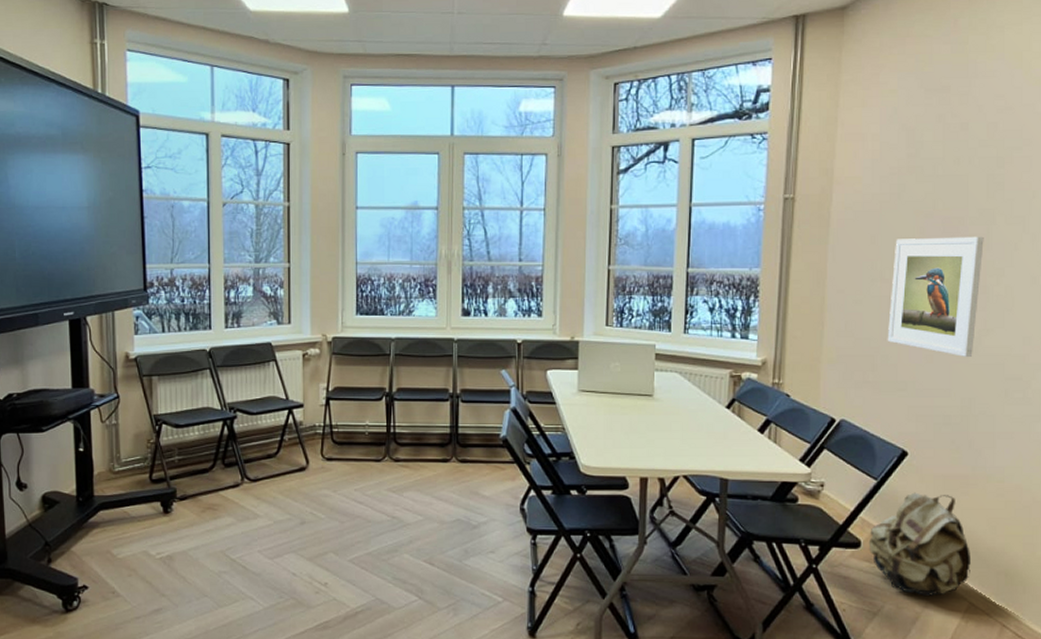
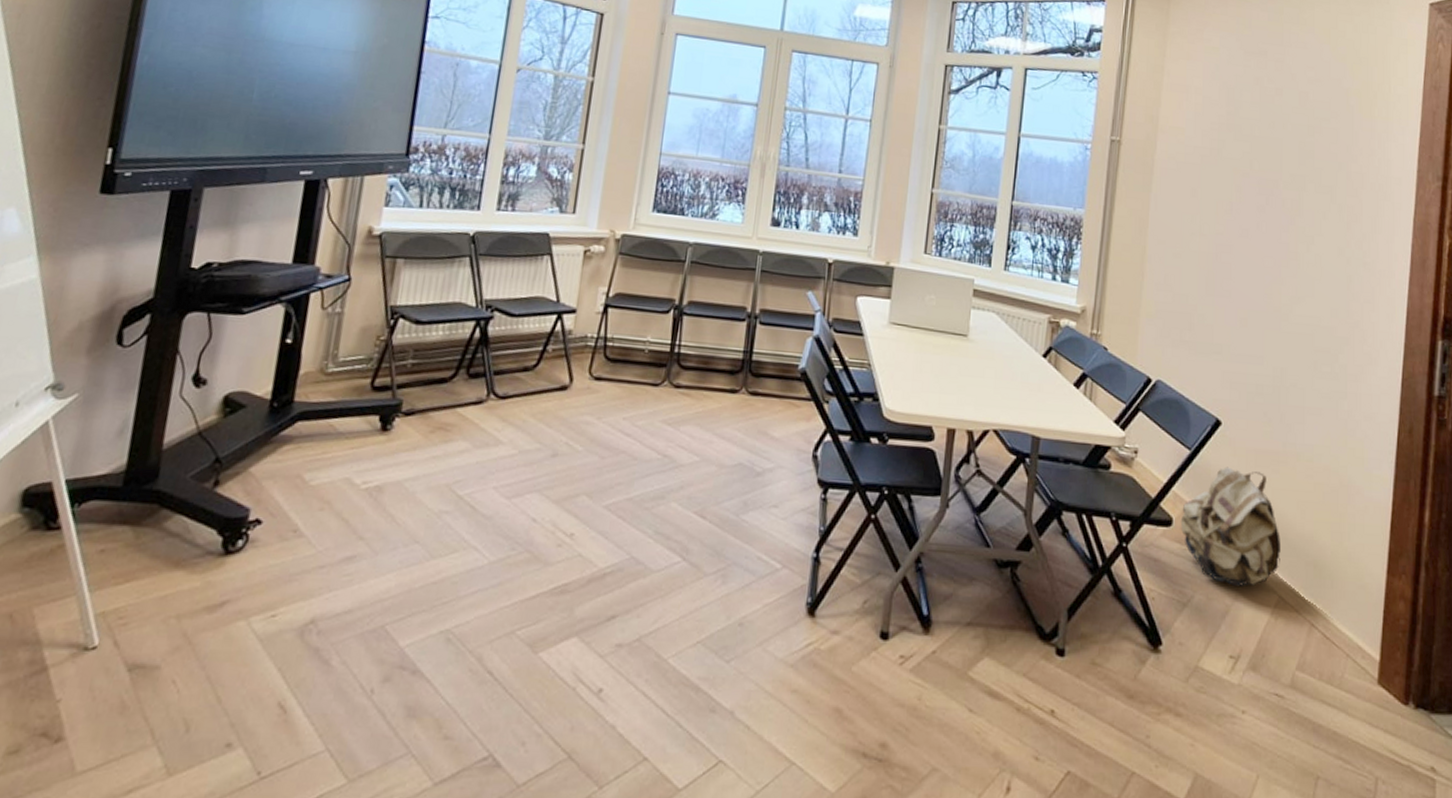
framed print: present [887,236,984,358] -> none [1204,194,1296,325]

